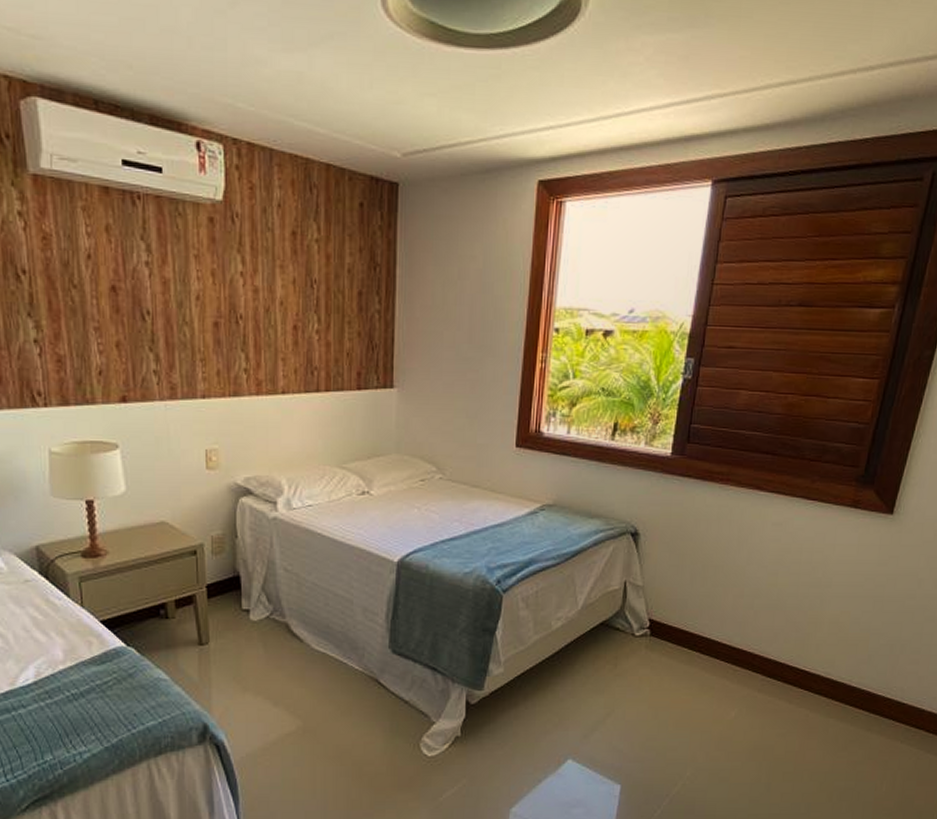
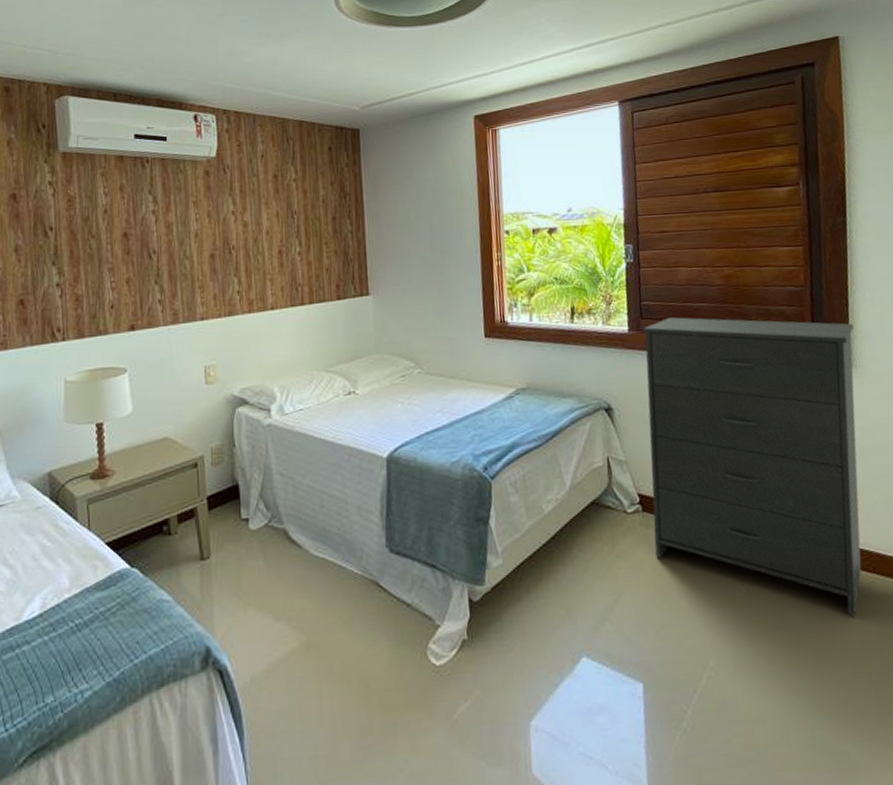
dresser: none [655,445,908,745] -> present [643,317,862,617]

